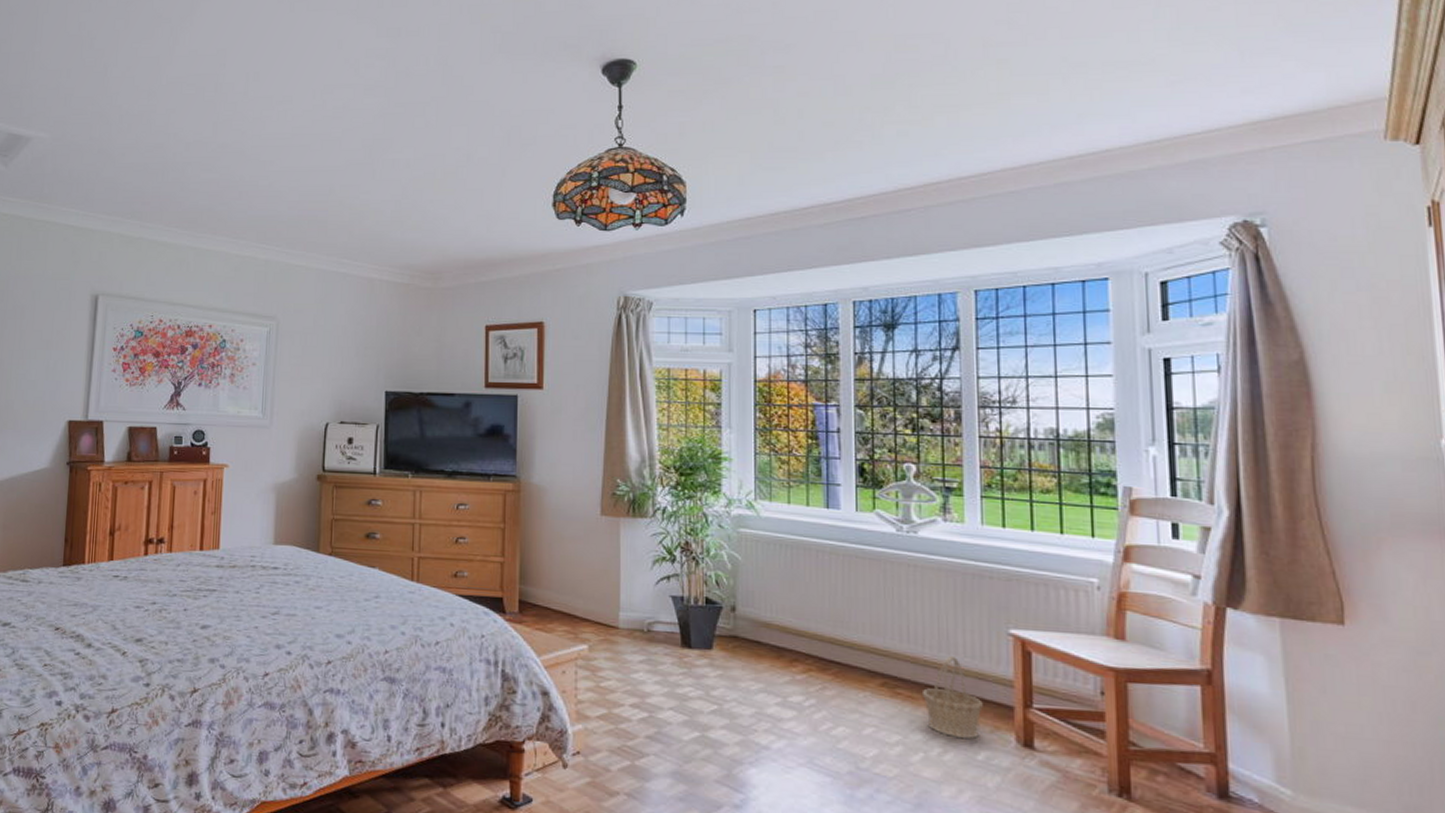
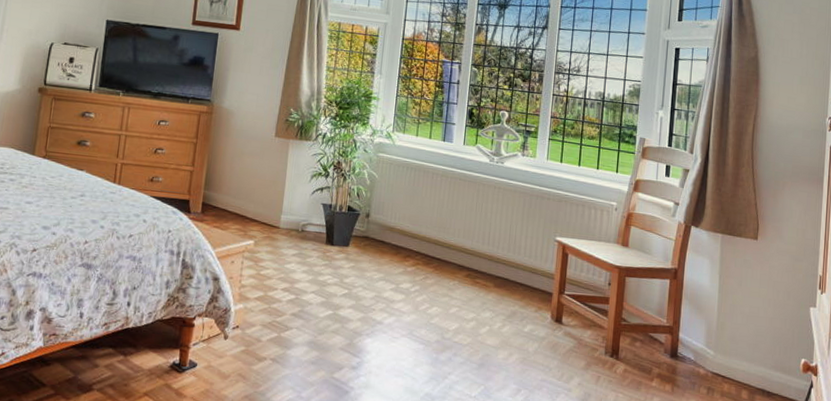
basket: present [921,655,983,739] -> none [492,255,533,316]

